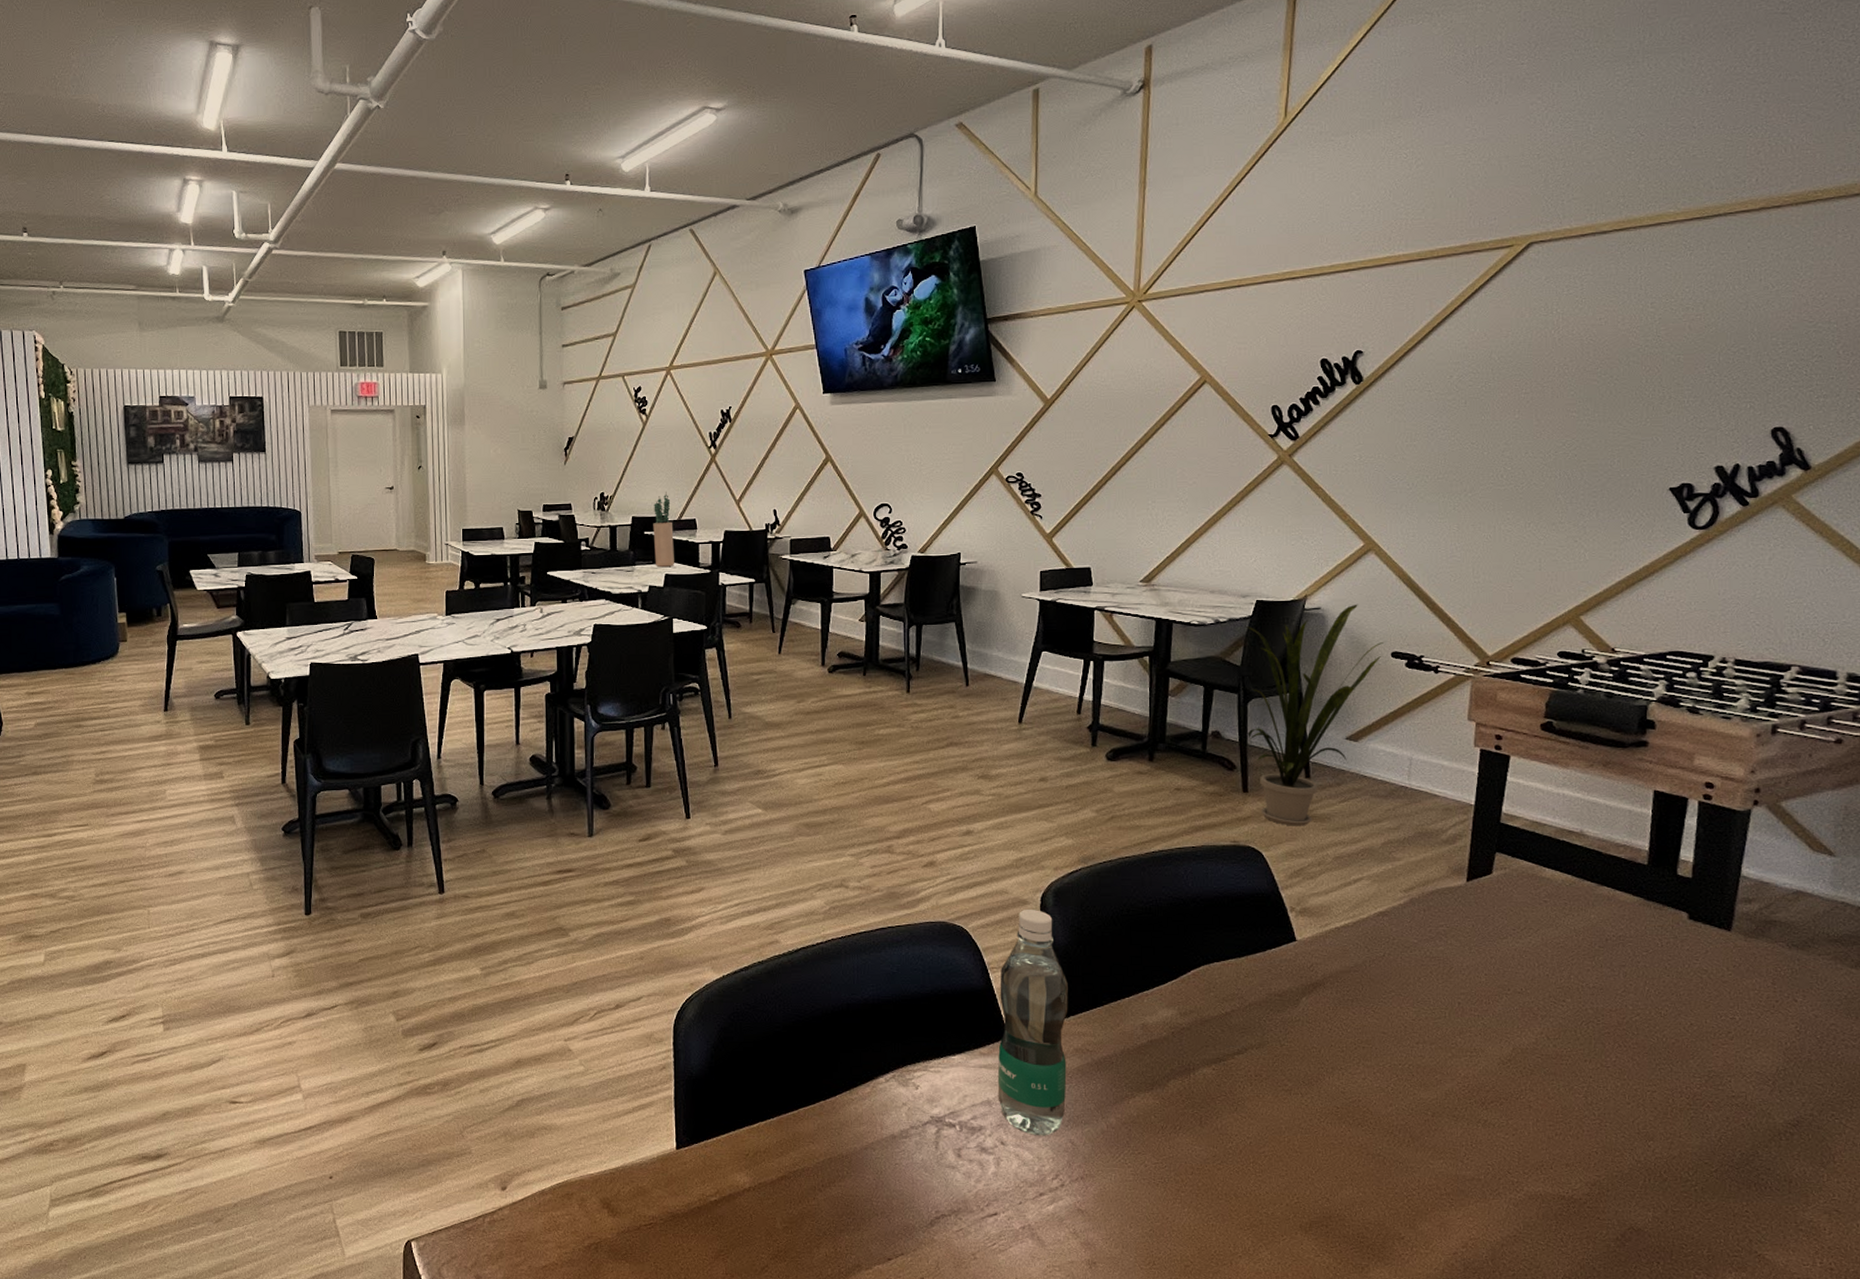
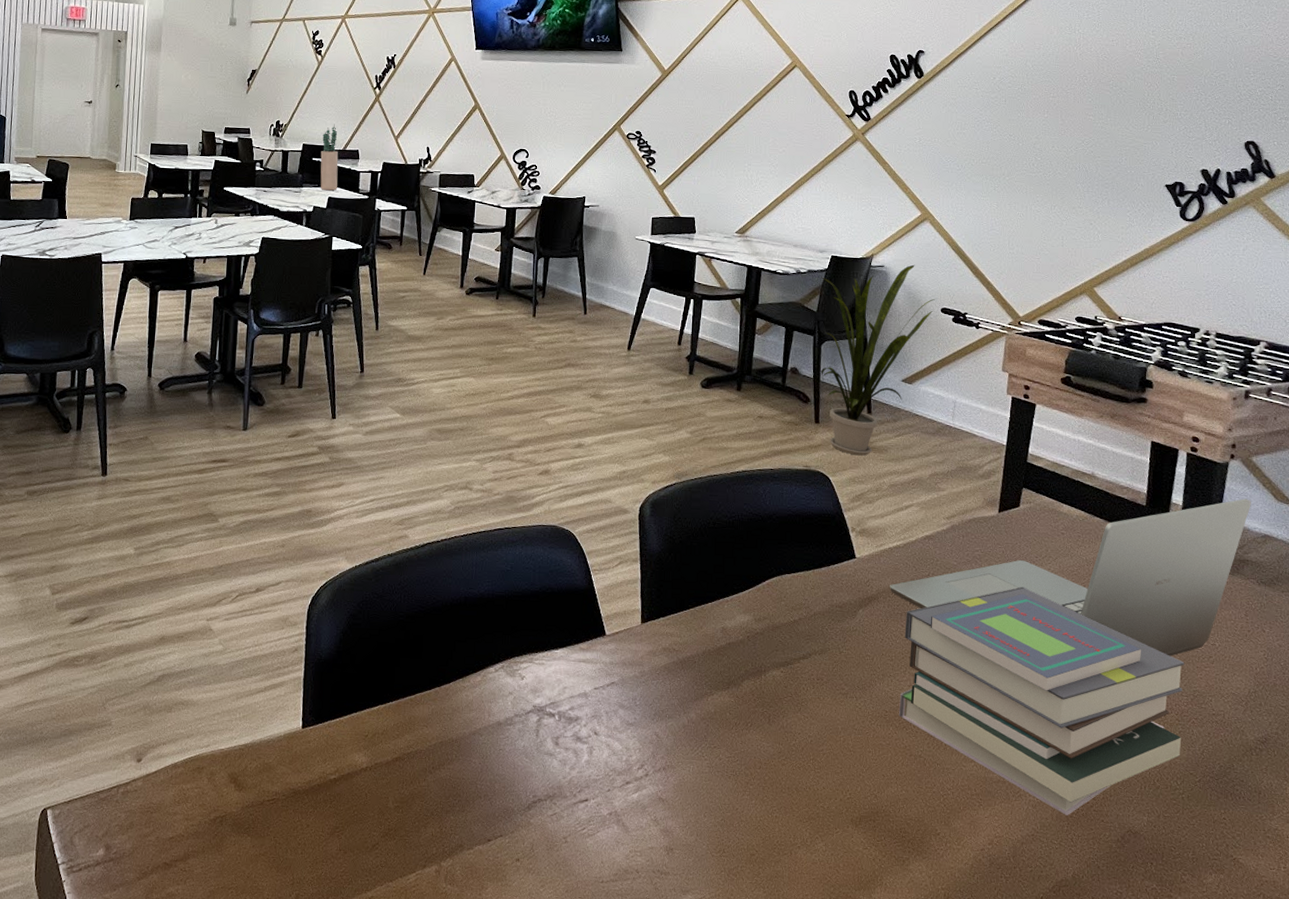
bottle: present [997,908,1068,1136] -> none [593,517,660,728]
laptop: none [1338,850,1780,1034] -> present [890,498,1251,657]
books: none [1352,963,1697,1213] -> present [899,586,1185,815]

